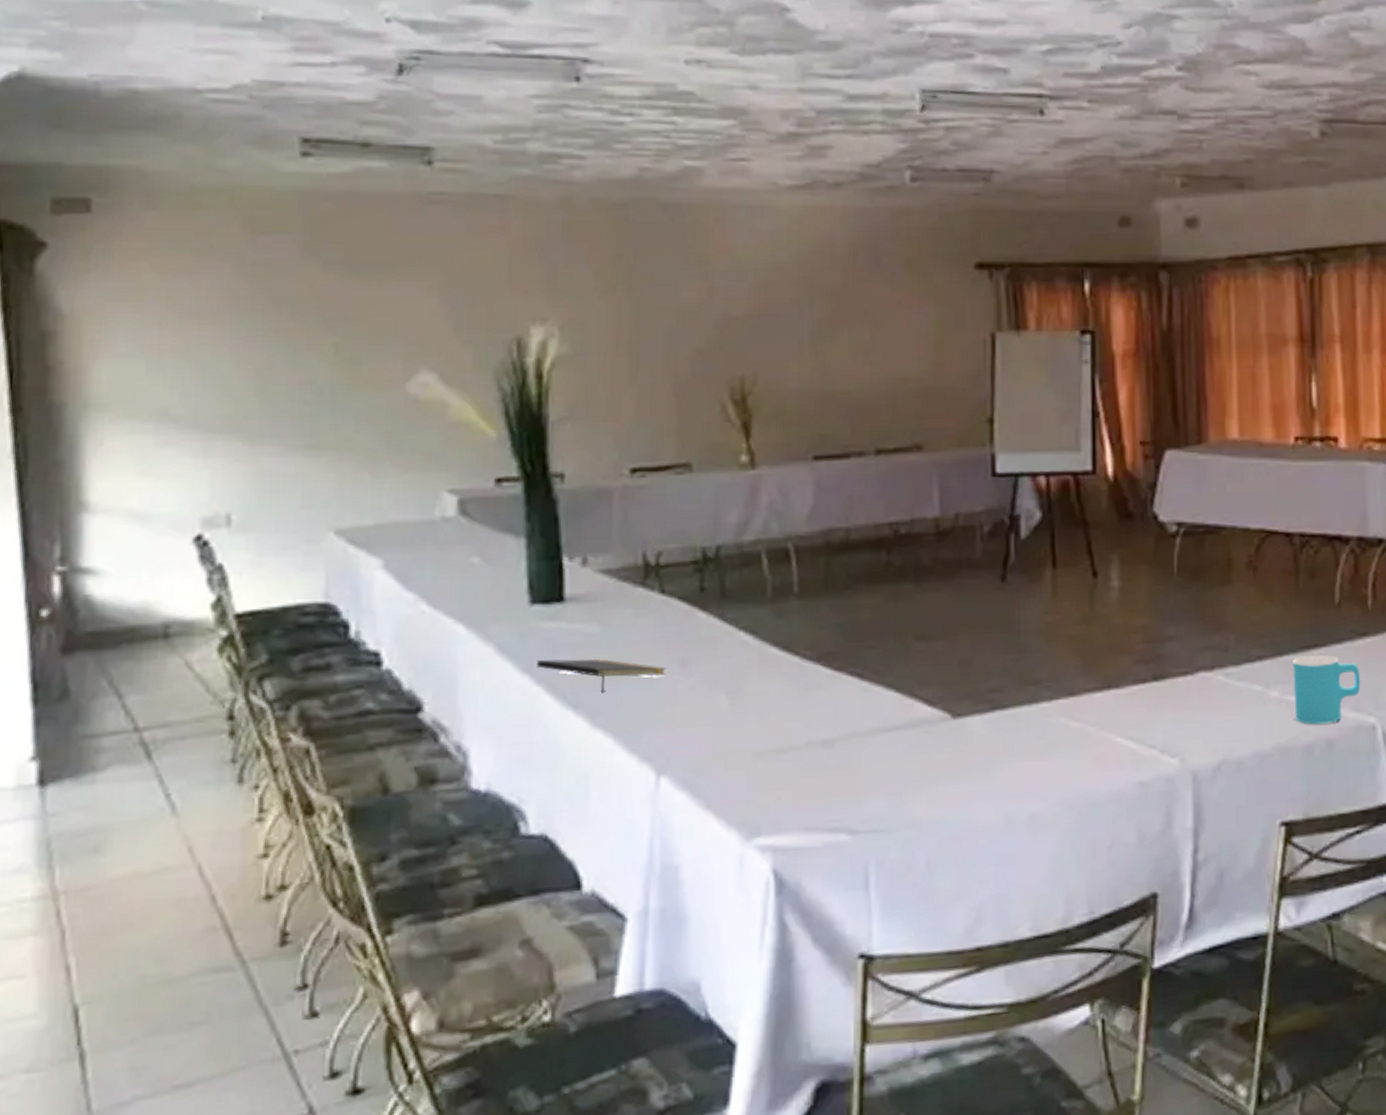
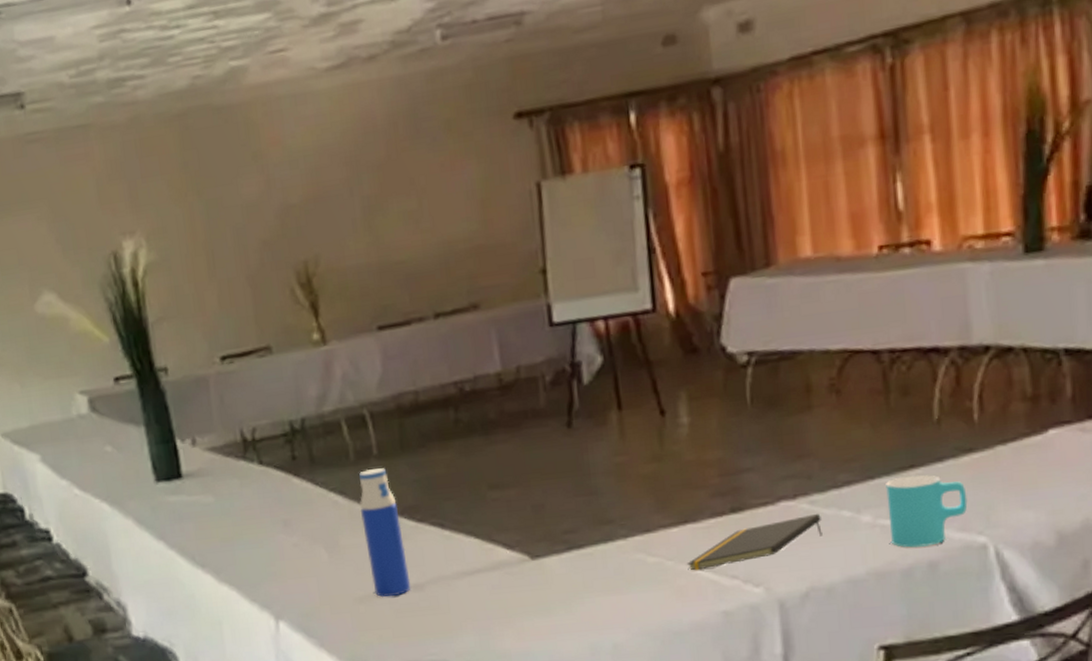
notepad: present [537,658,667,692] -> none [168,524,273,552]
water bottle: none [773,608,820,754] -> present [359,468,411,598]
notepad: none [1108,686,1235,738] -> present [687,513,823,571]

